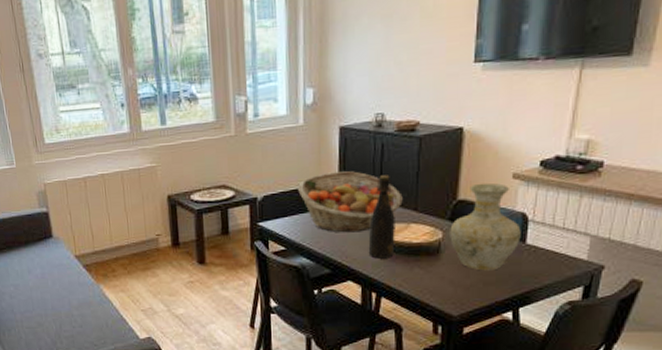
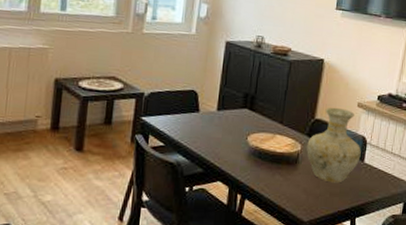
fruit basket: present [298,171,403,233] -> none [183,79,272,137]
bottle: present [368,175,395,259] -> none [238,89,264,164]

